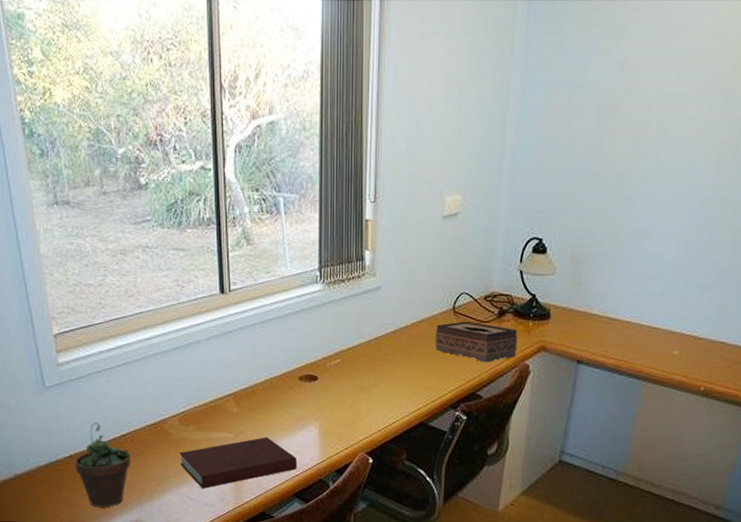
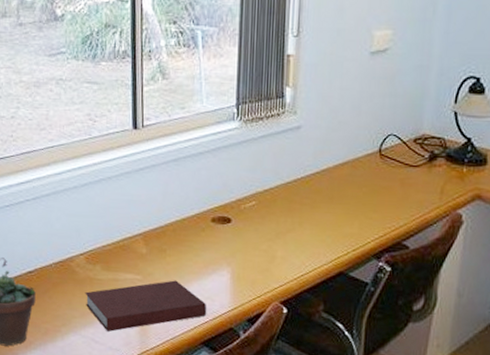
tissue box: present [435,321,518,363] -> none [358,164,450,211]

